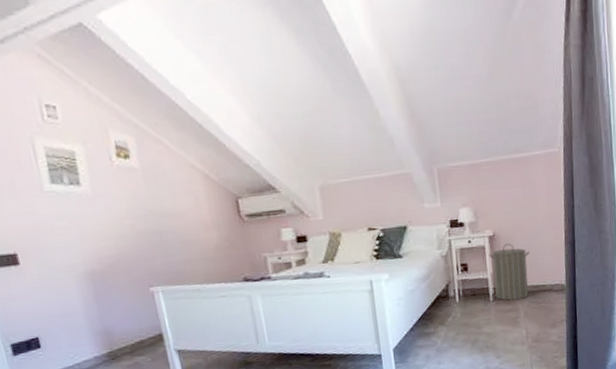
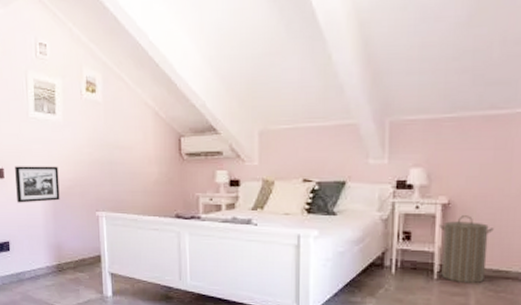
picture frame: none [33,243,101,292] -> present [15,166,60,203]

